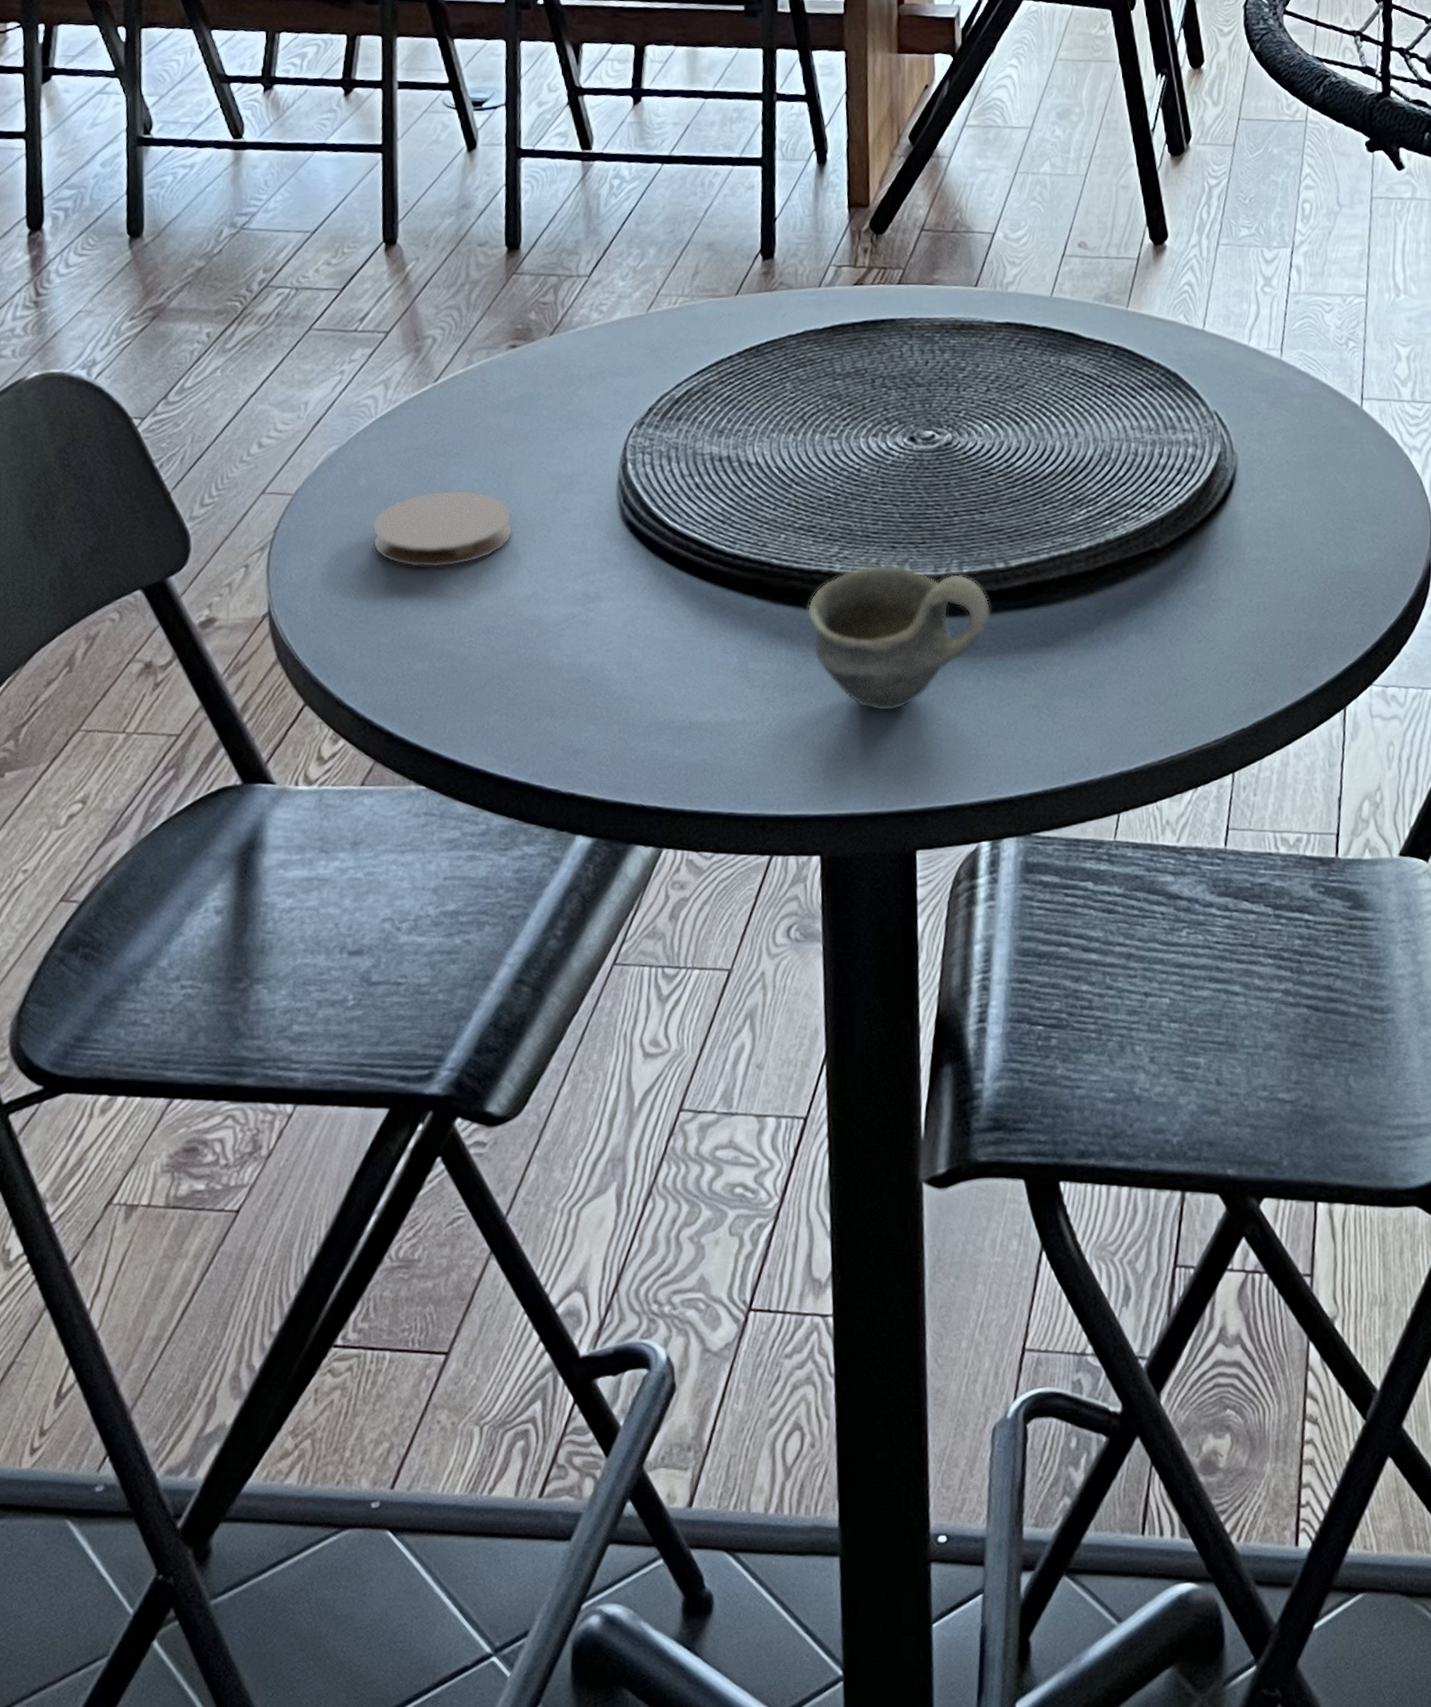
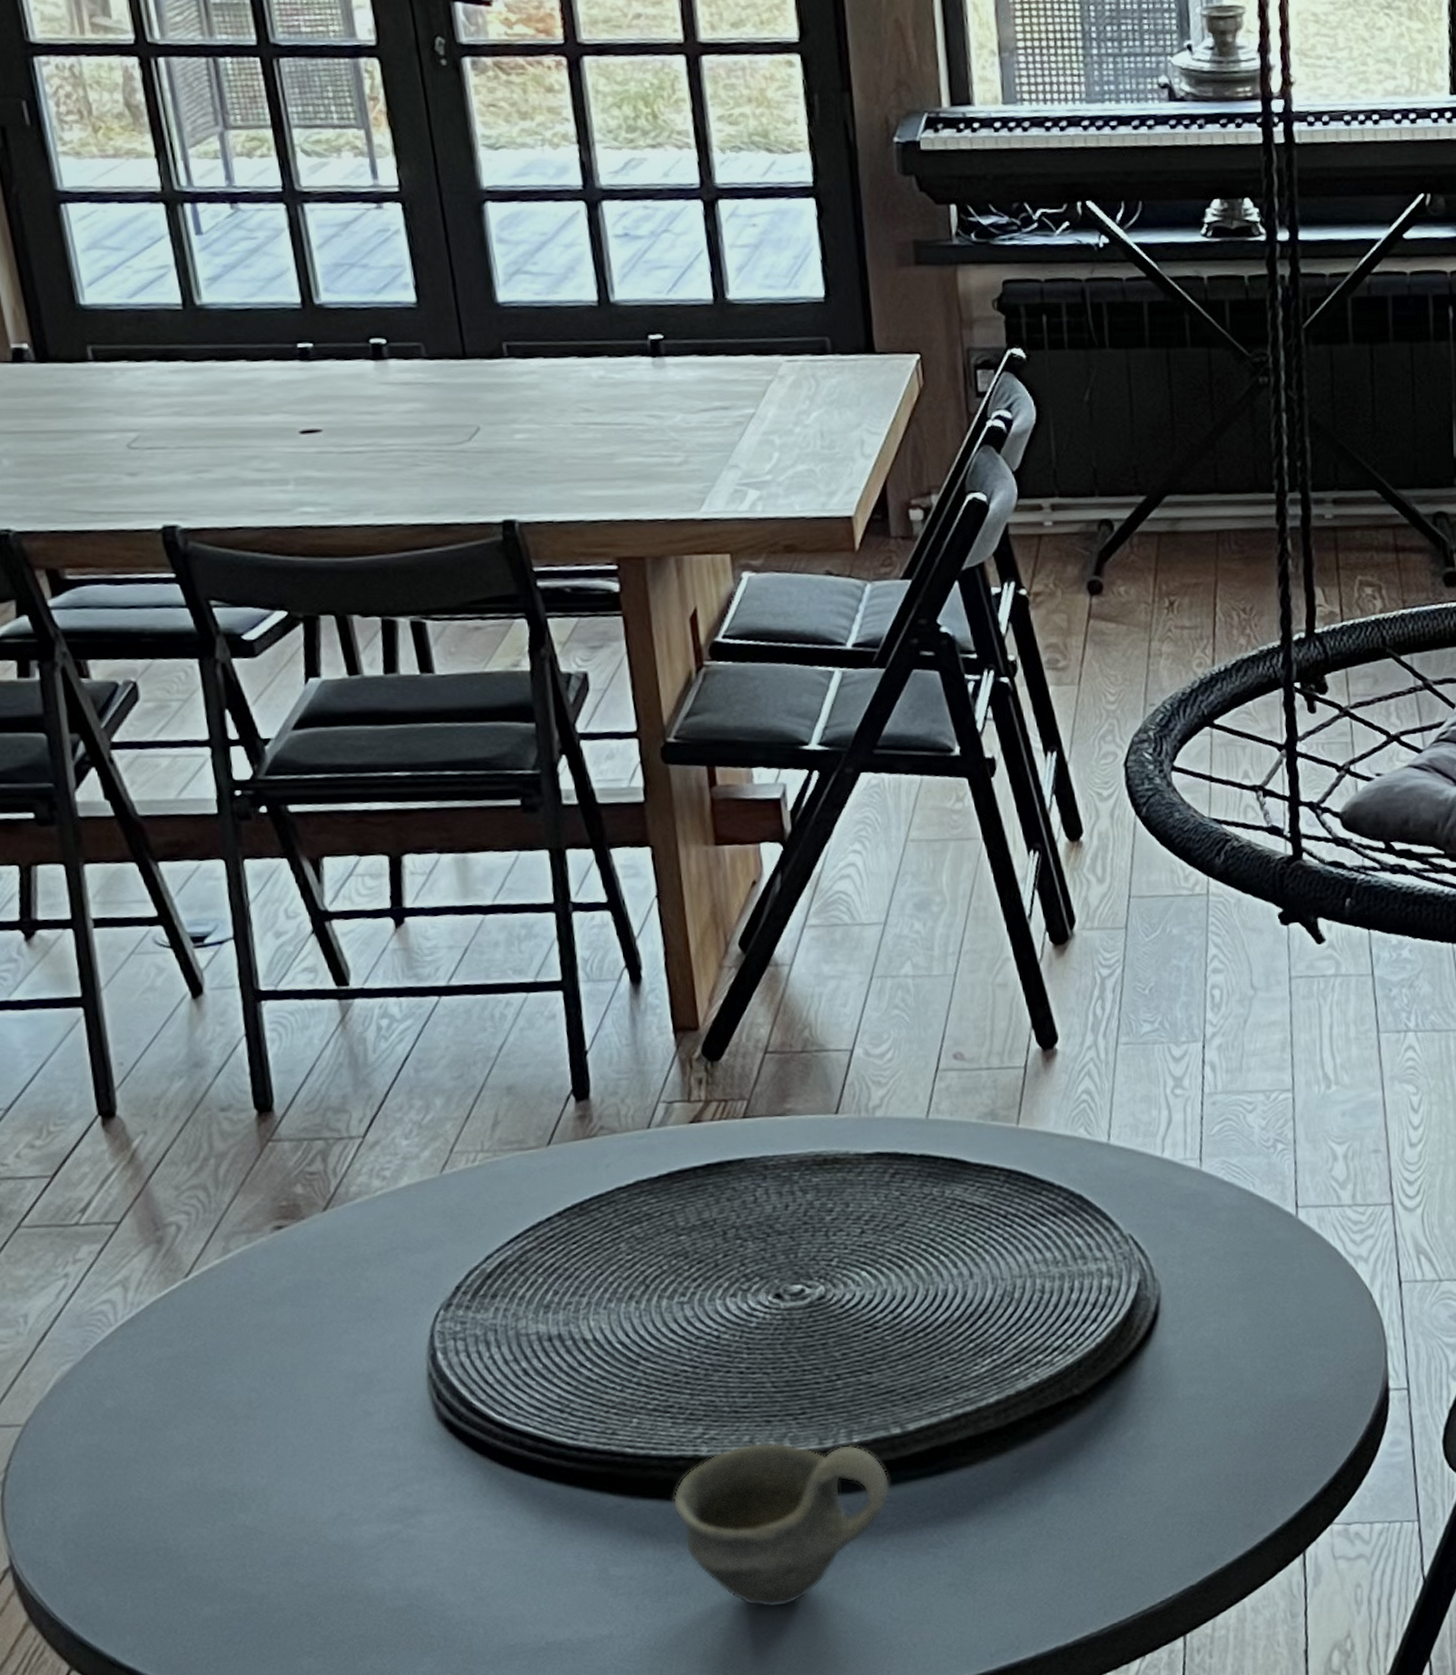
coaster: present [372,489,514,568] -> none [128,1401,306,1497]

